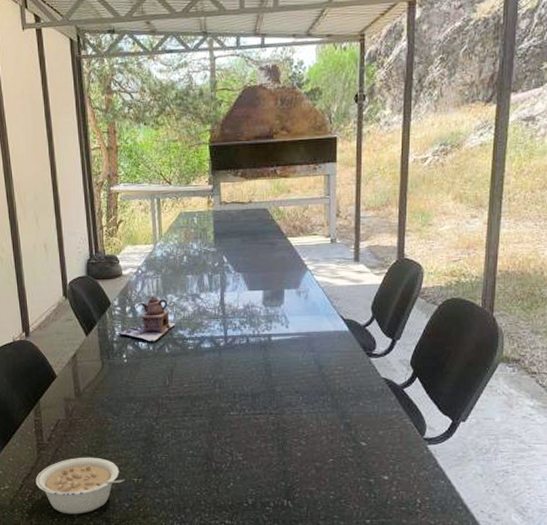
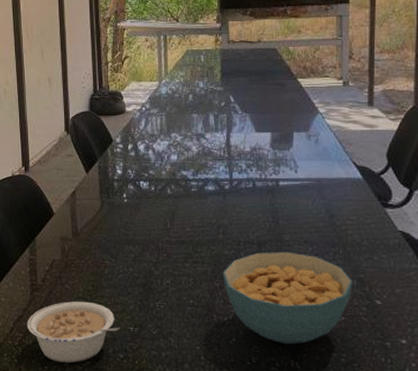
teapot: present [118,296,176,342] -> none [119,134,179,182]
cereal bowl: none [220,402,340,486] -> present [222,251,353,345]

